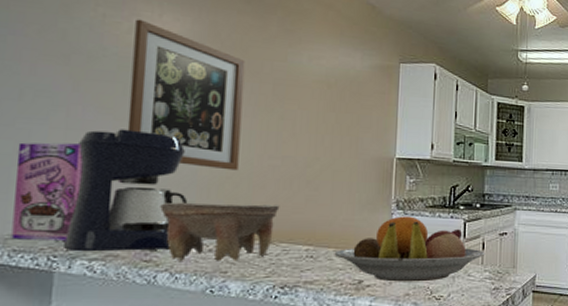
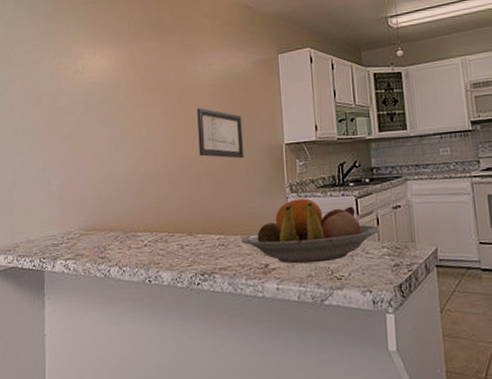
cereal box: present [11,142,83,240] -> none [16,167,56,247]
coffee maker: present [62,129,188,252] -> none [48,150,126,254]
wall art: present [127,19,245,171] -> none [79,61,159,175]
bowl: present [160,202,280,261] -> none [108,200,194,256]
wall art: none [293,104,350,167] -> present [197,108,244,159]

